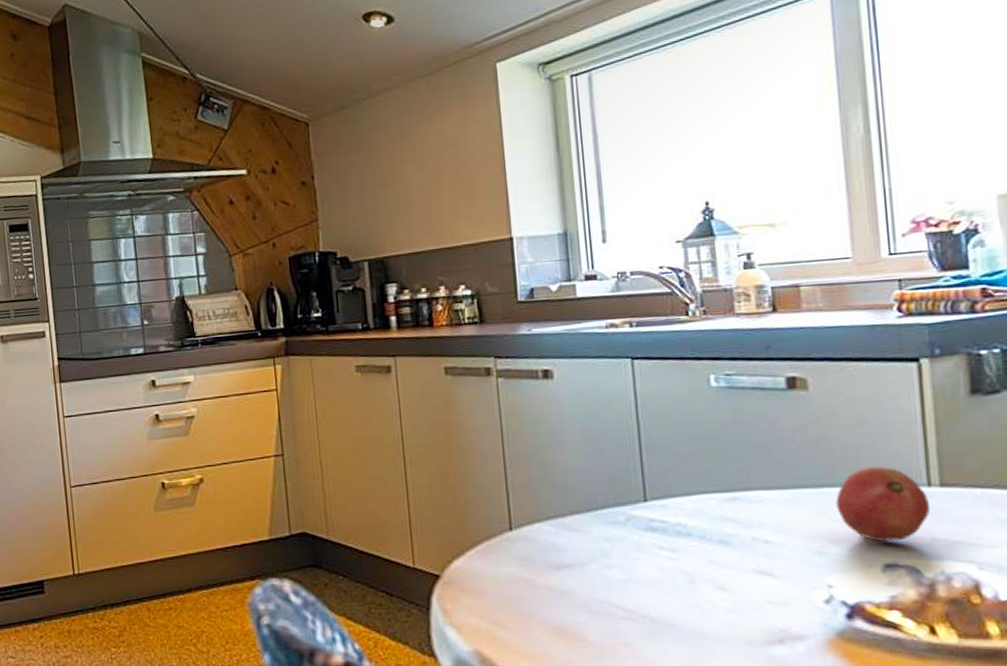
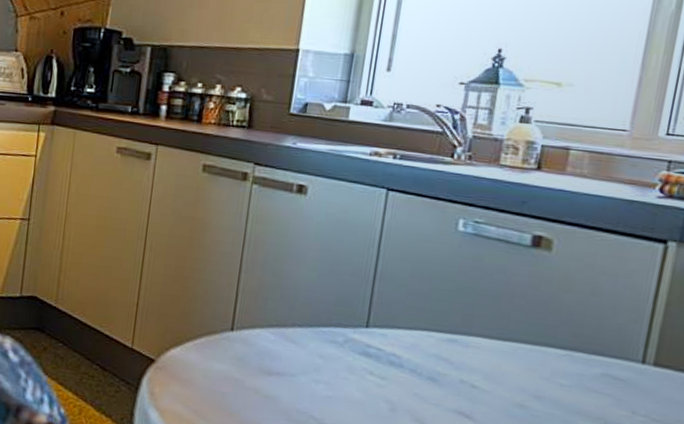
fruit: present [835,466,931,541] -> none [548,334,640,409]

